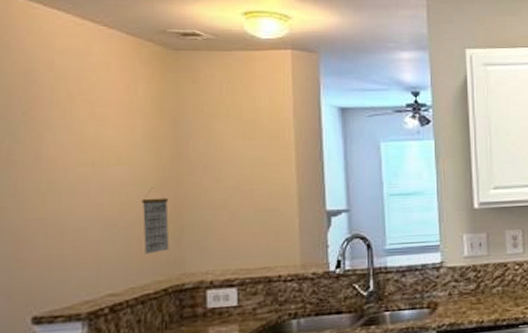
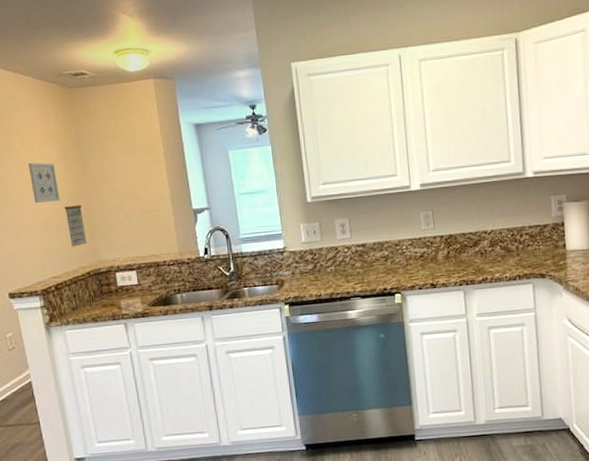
wall art: none [95,138,138,192] -> present [28,162,60,203]

